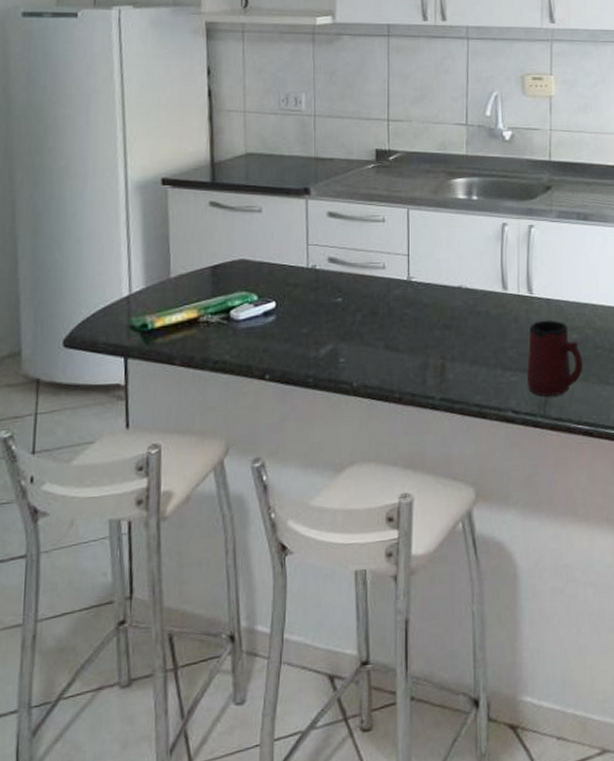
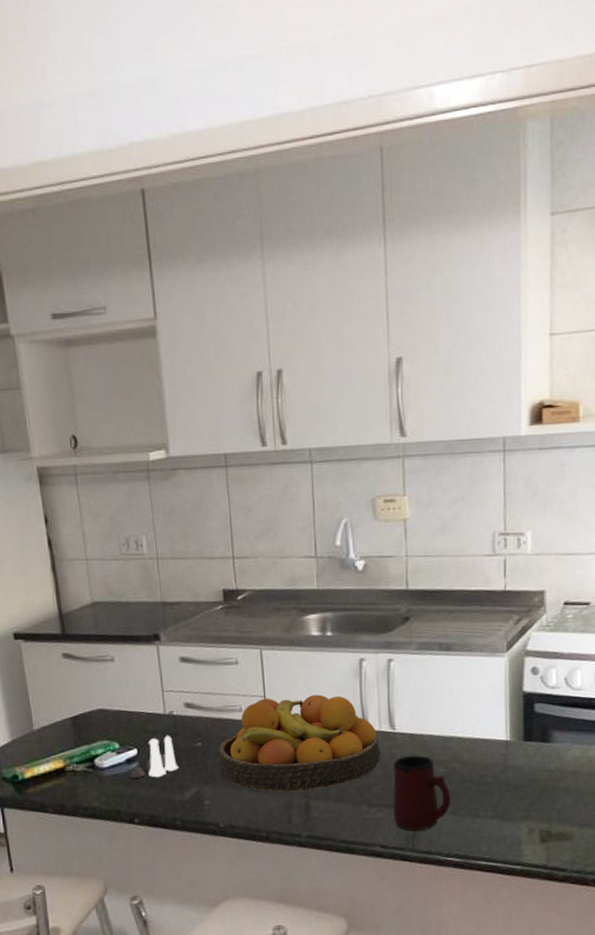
salt and pepper shaker set: none [266,289,317,333] -> present [130,735,179,779]
fruit bowl: none [357,256,517,353] -> present [218,694,381,792]

